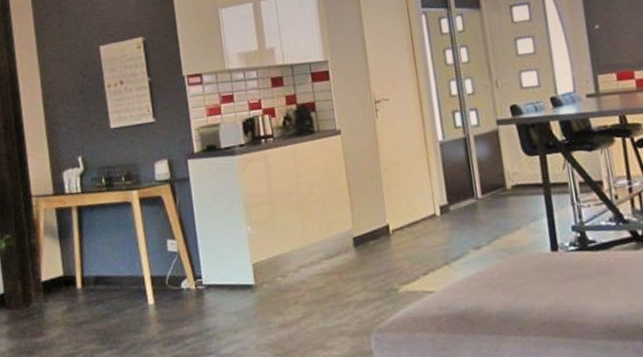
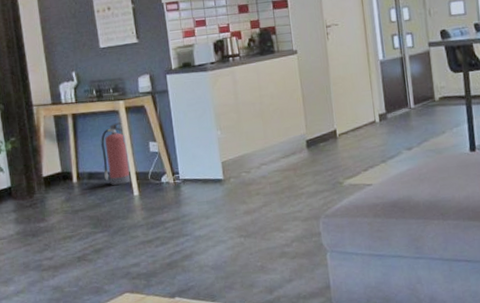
fire extinguisher: none [110,216,145,292] -> present [101,122,131,185]

